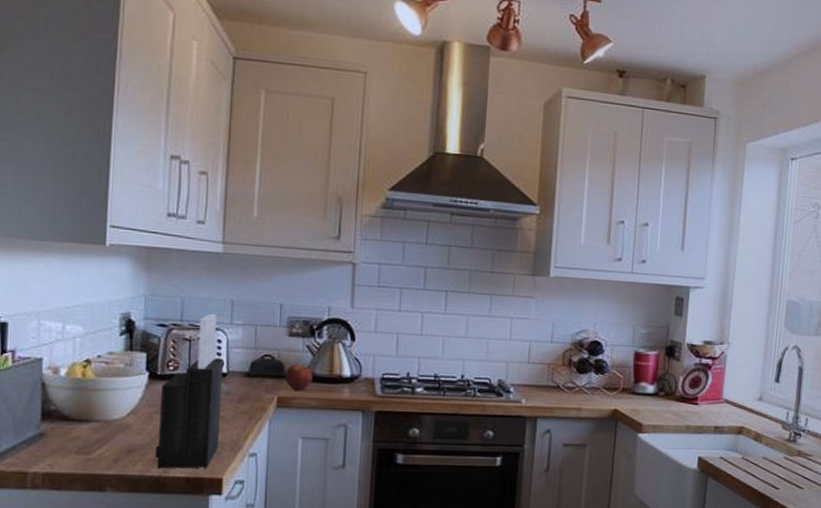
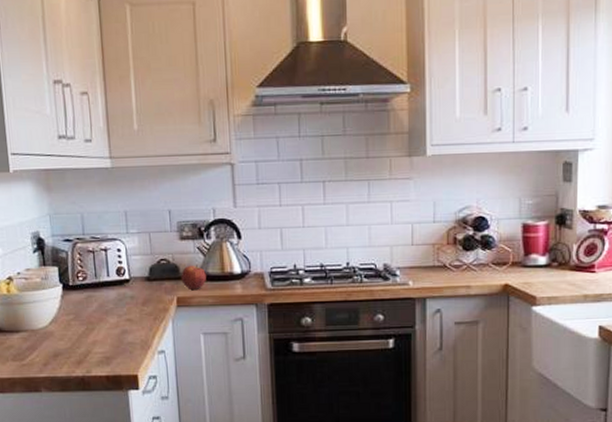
knife block: present [155,313,223,469] -> none [75,225,131,370]

